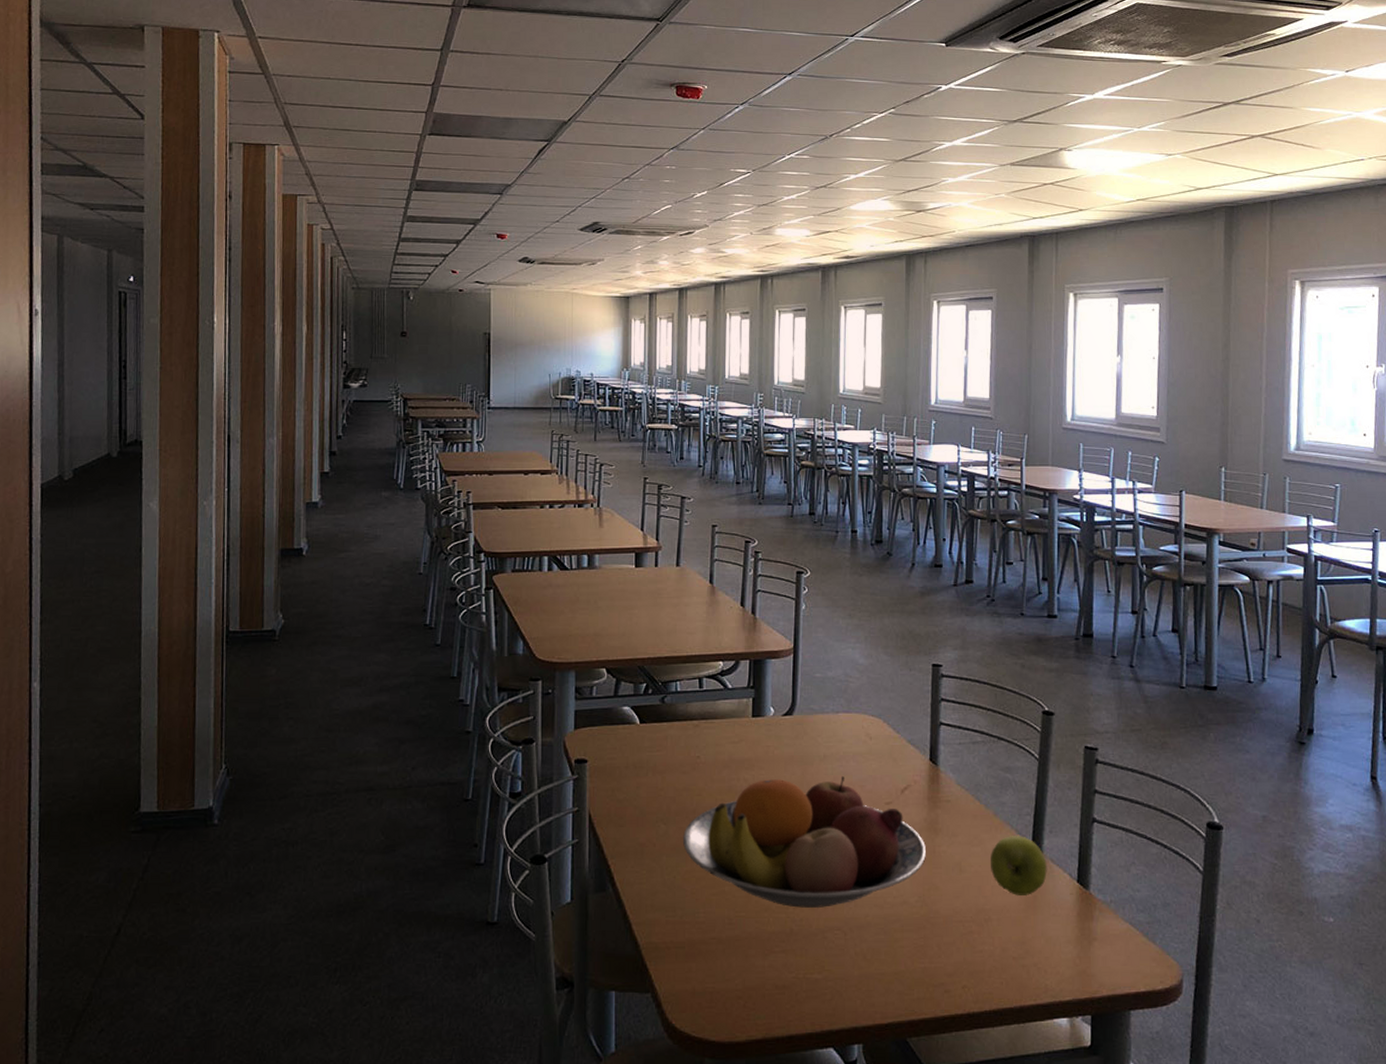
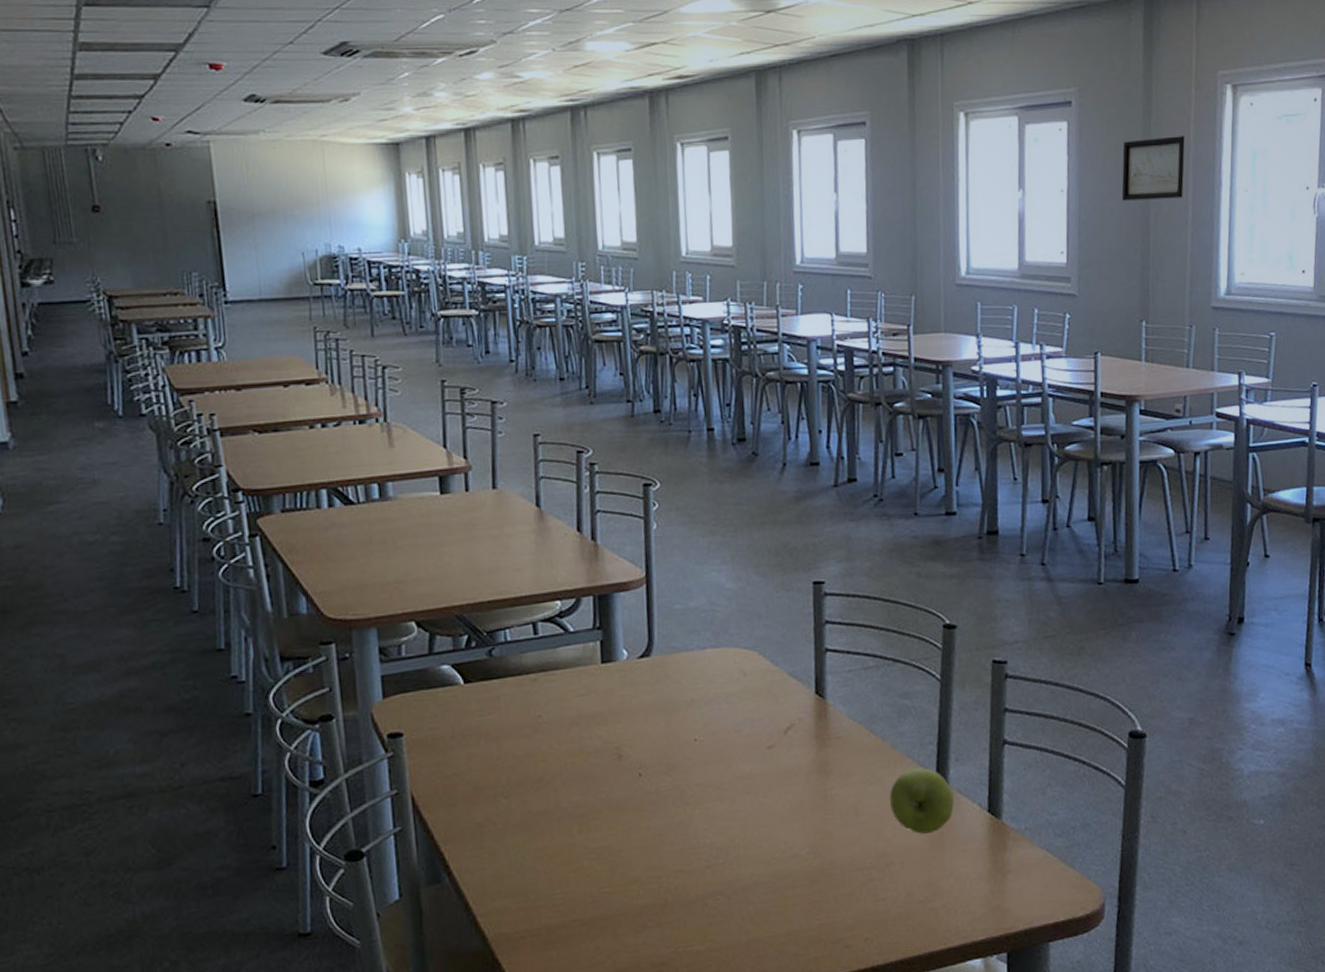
fruit bowl: present [683,775,926,908] -> none [529,720,817,876]
wall art: none [1205,319,1260,369] -> present [1121,136,1185,201]

